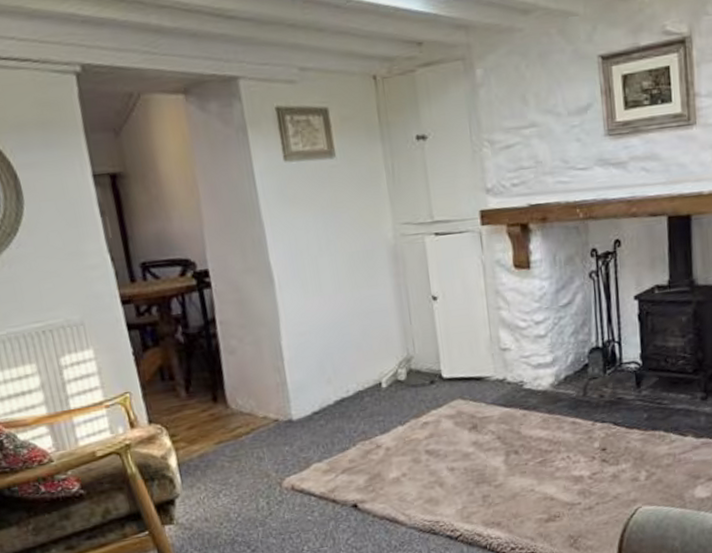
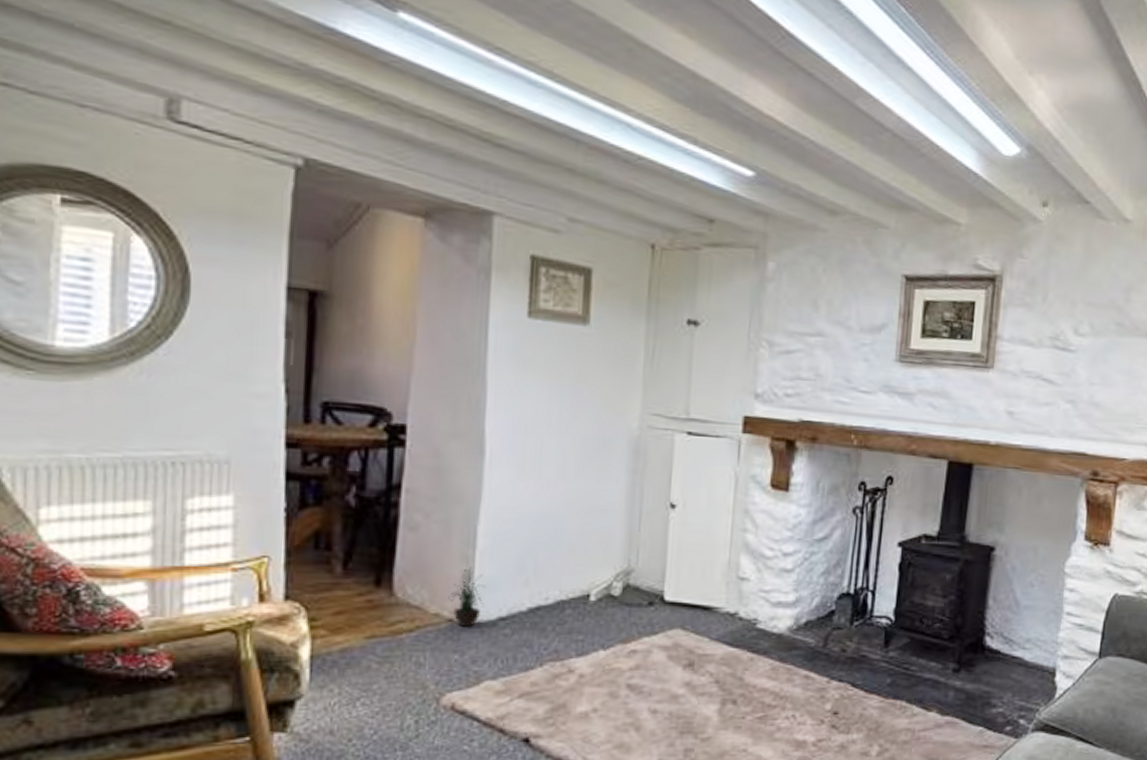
potted plant: none [270,375,299,425] -> present [448,566,486,628]

